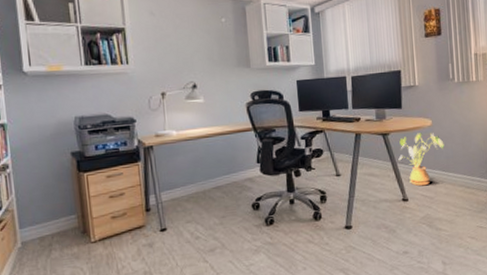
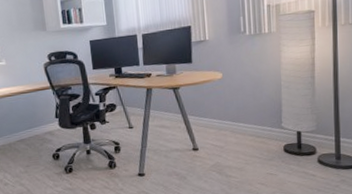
house plant: present [398,133,444,186] -> none [189,85,235,137]

